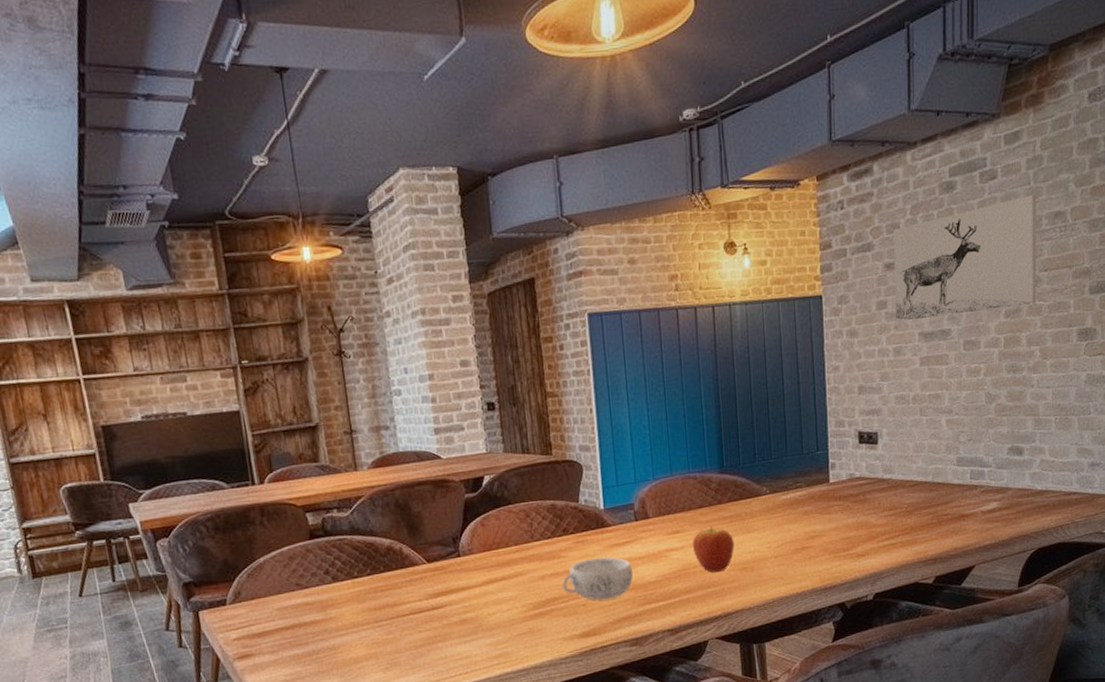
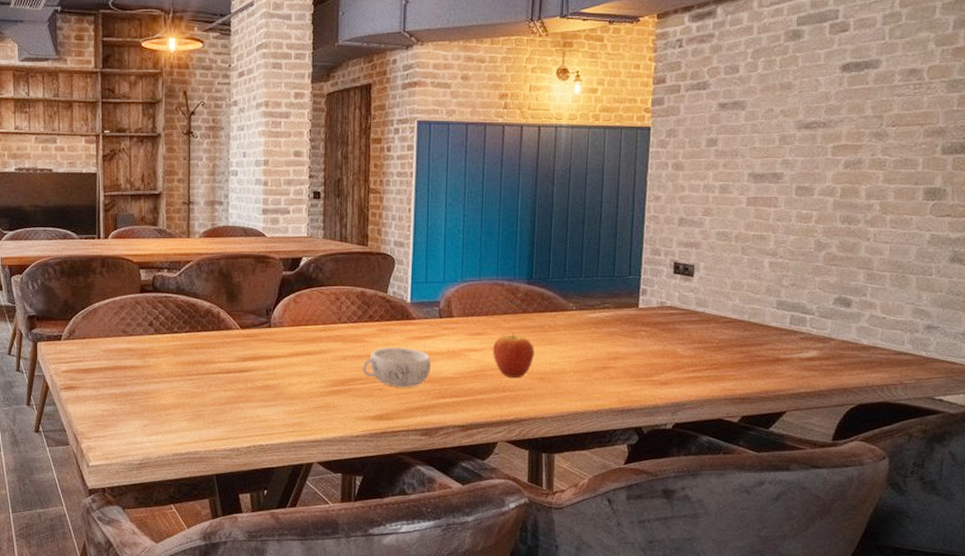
wall art: present [893,194,1037,322] -> none [725,50,891,161]

